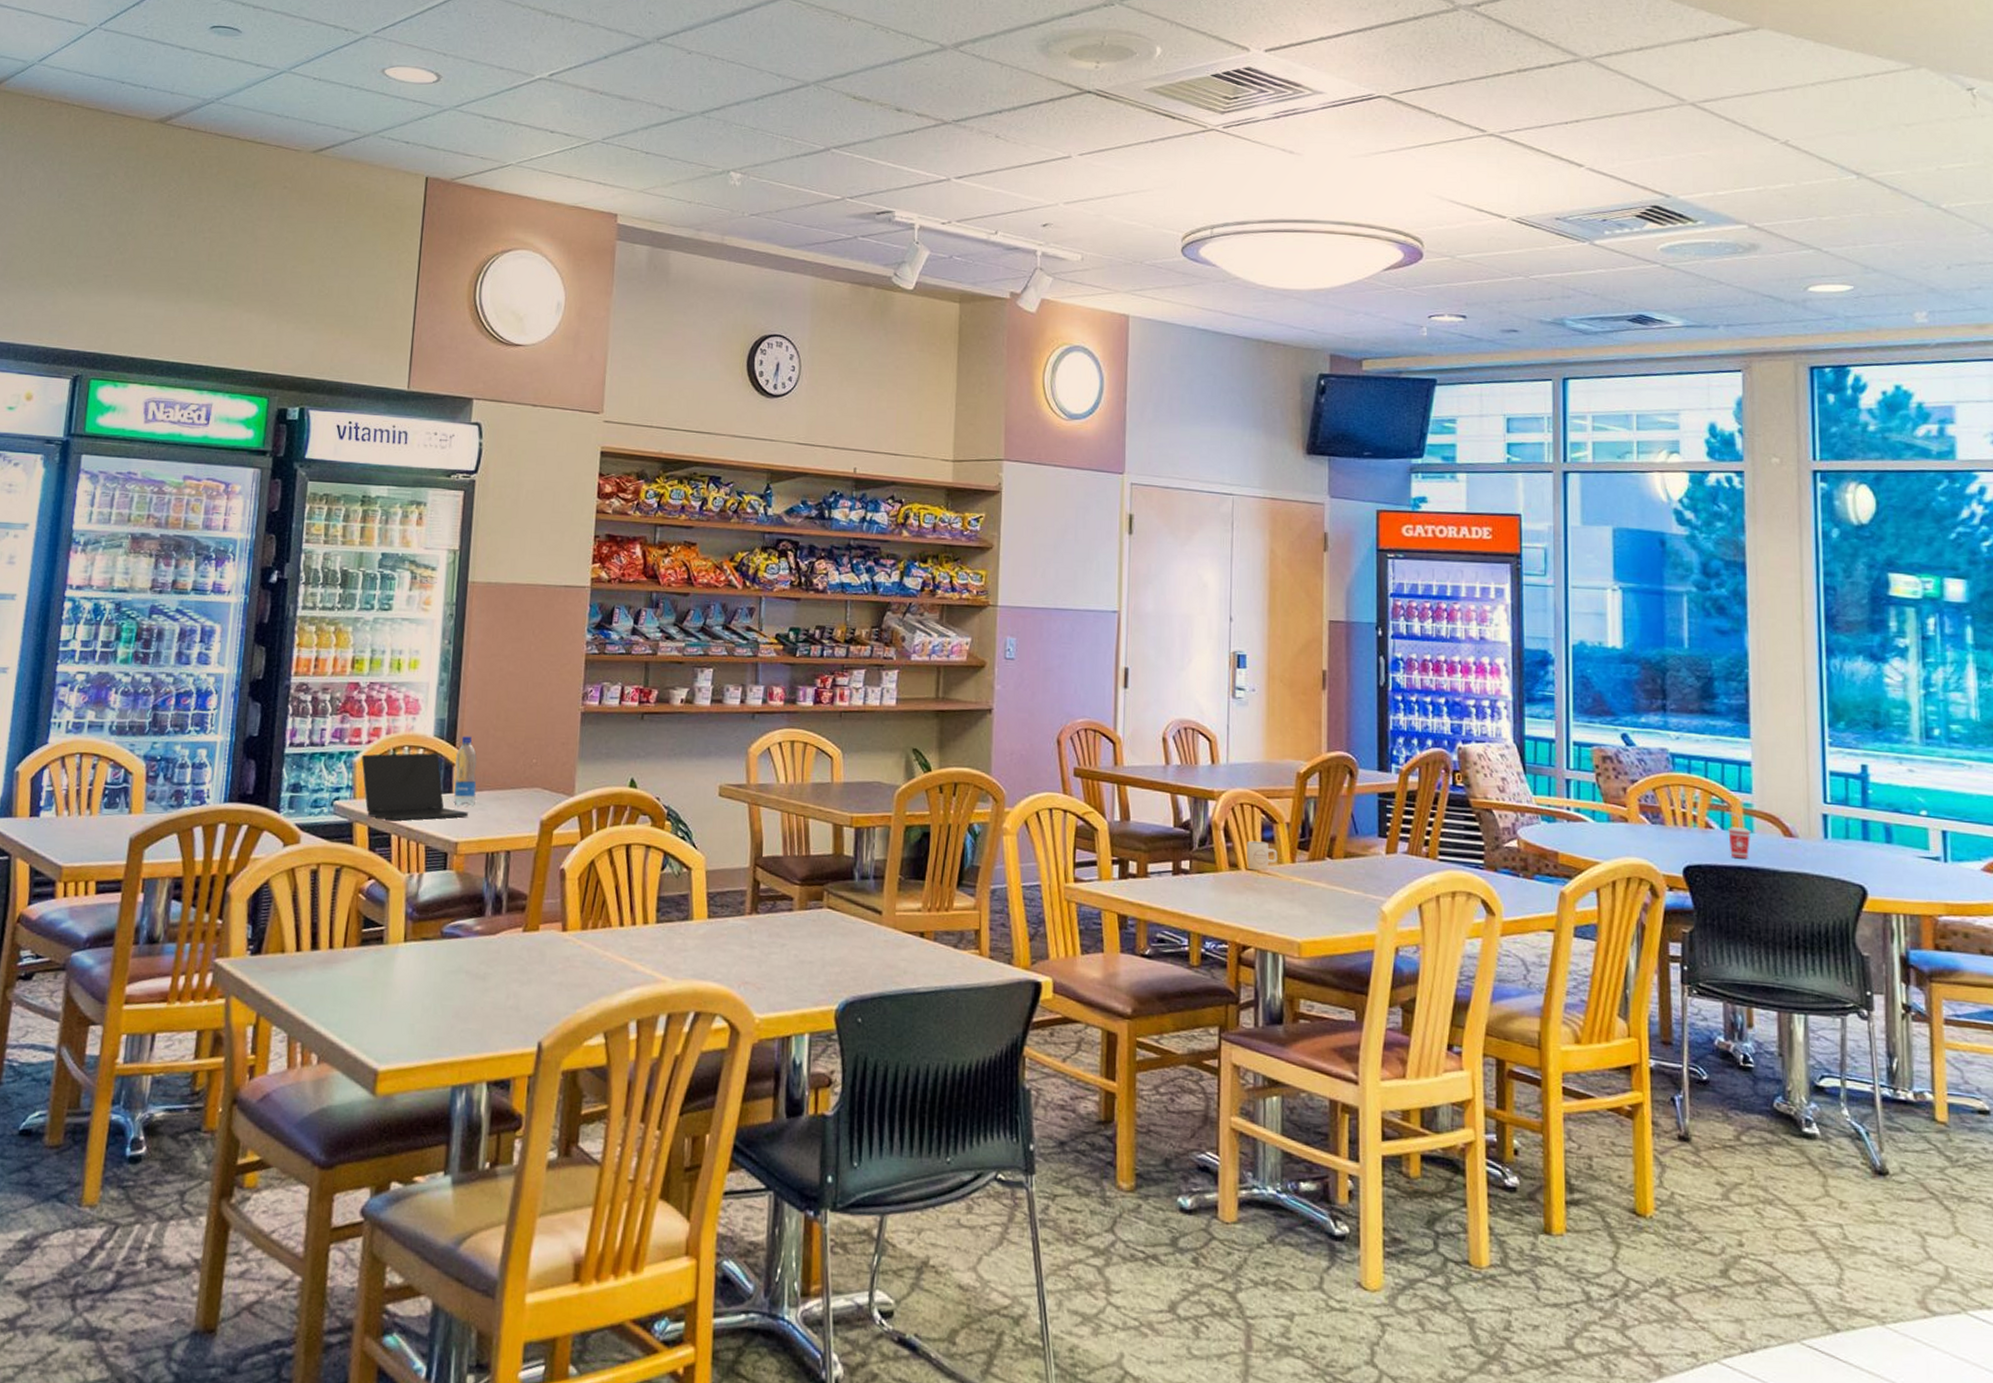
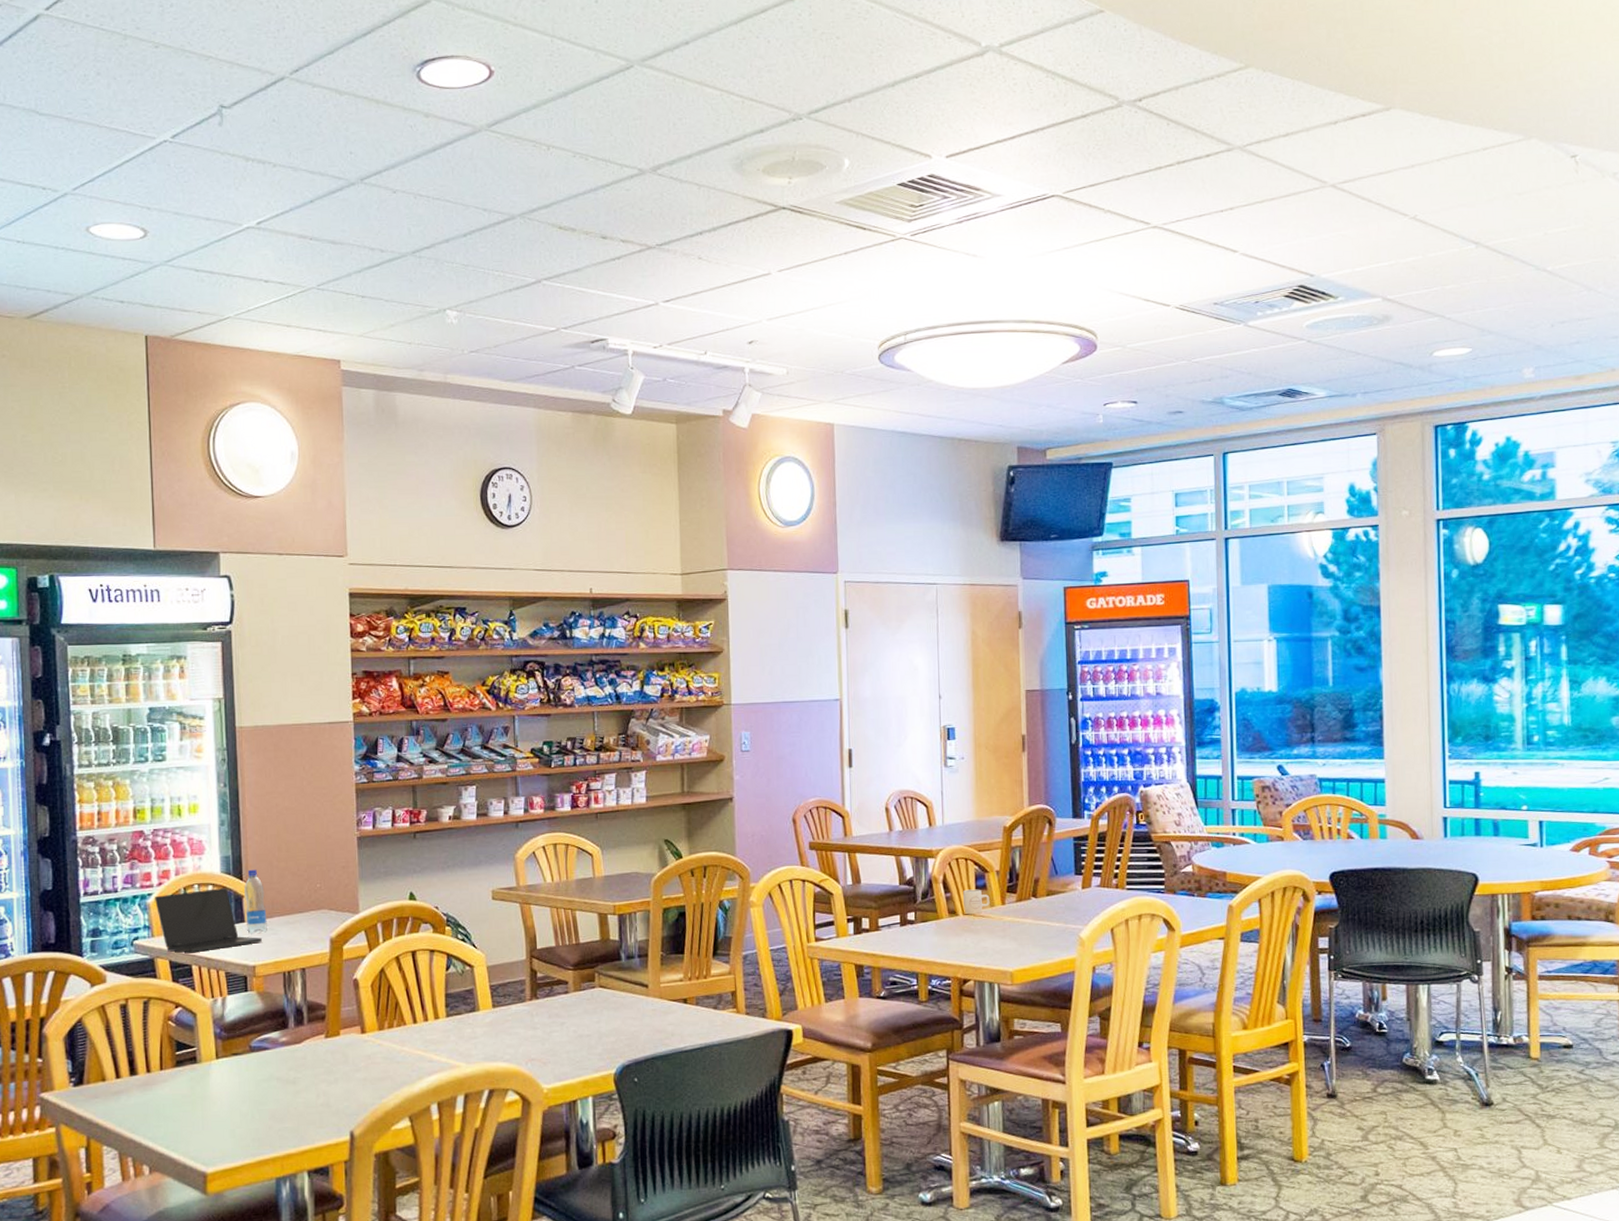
beverage cup: present [1724,810,1751,859] -> none [1363,822,1385,862]

